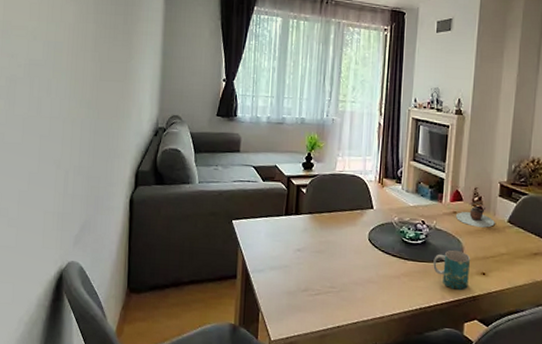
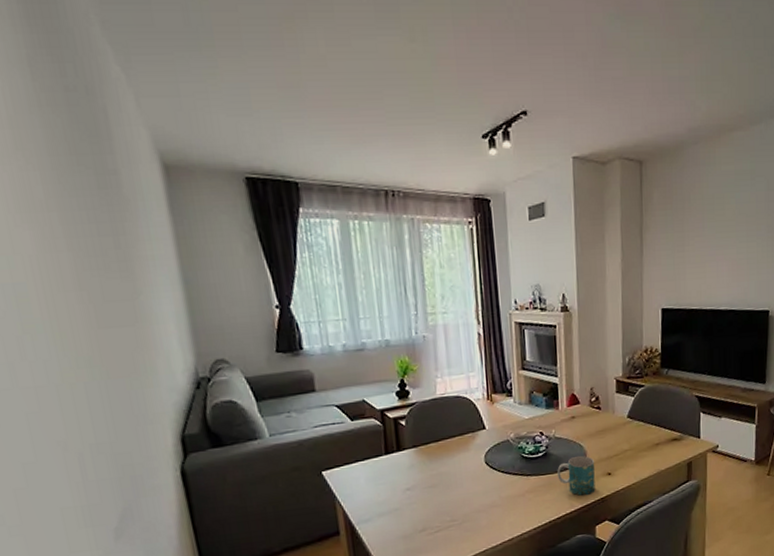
teapot: present [456,201,495,228] -> none [575,401,615,429]

